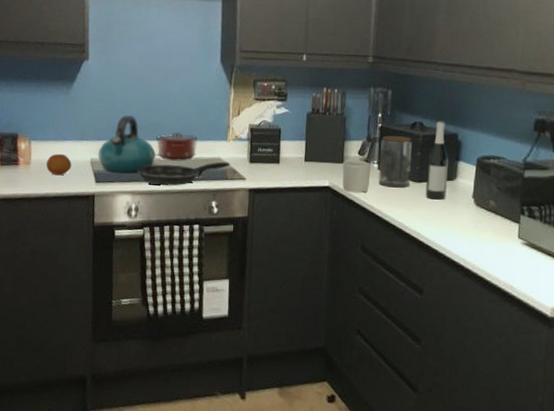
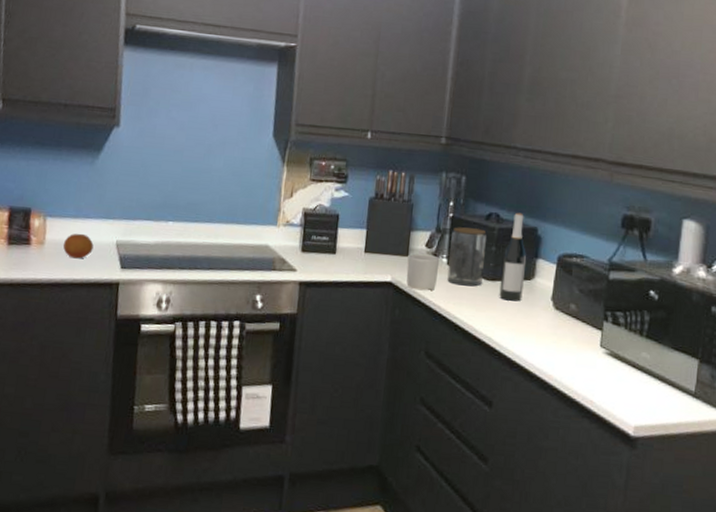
kettle: present [97,115,156,173] -> none [124,192,193,259]
frying pan: present [137,162,230,187] -> none [171,249,279,276]
casserole: present [157,132,198,162] -> none [195,213,243,248]

